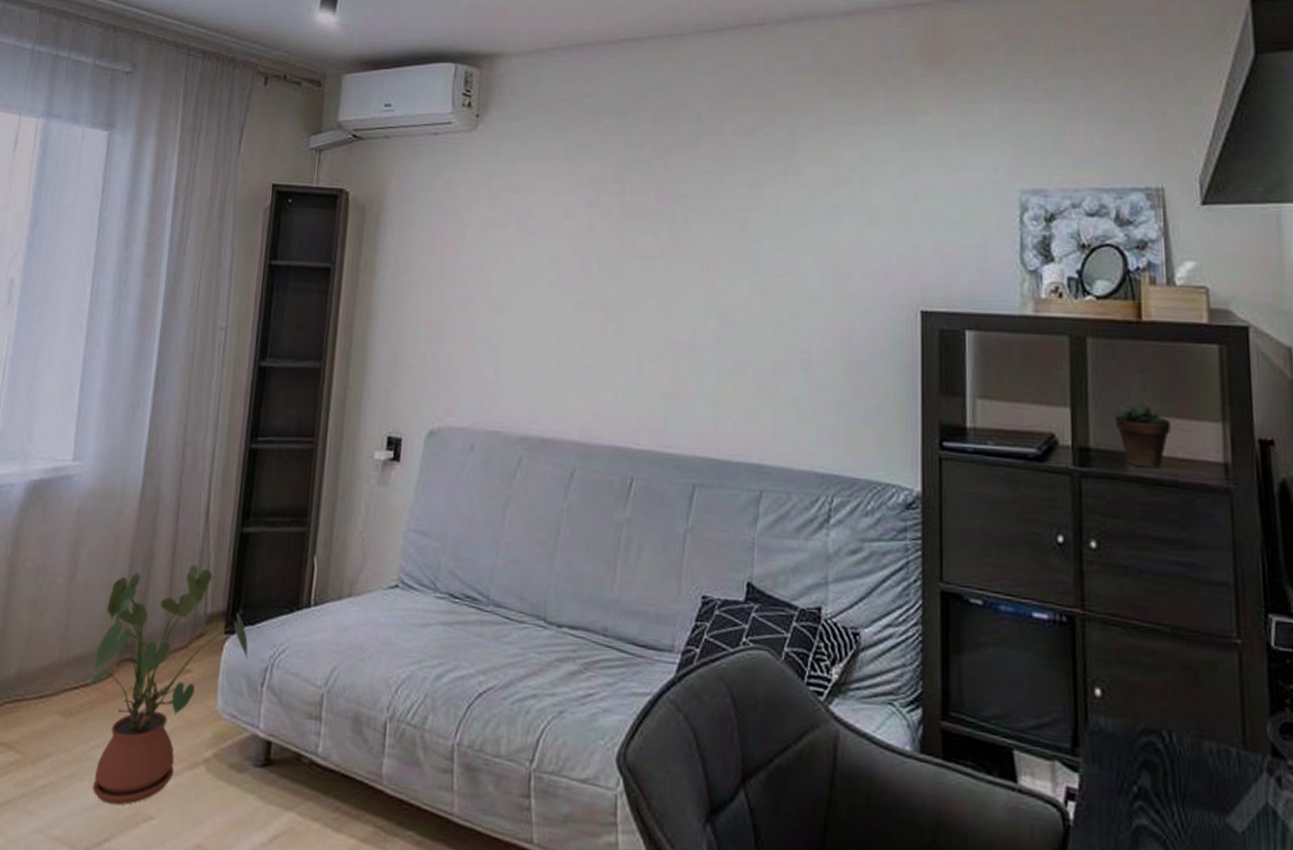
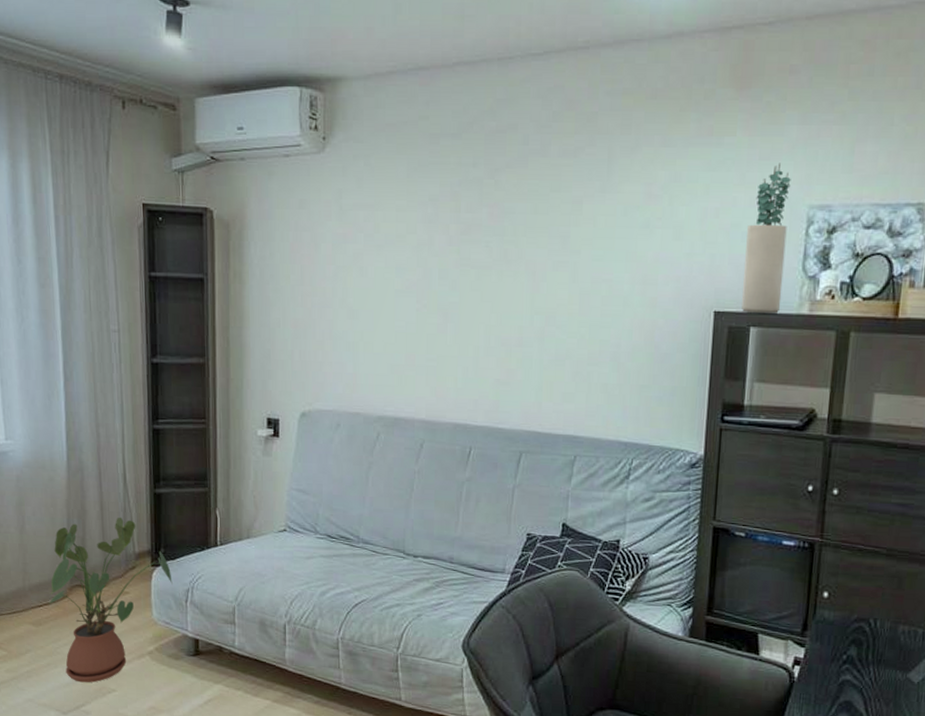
vase: none [951,143,1000,314] -> present [740,163,791,313]
succulent plant: present [1114,383,1171,469] -> none [864,368,910,435]

